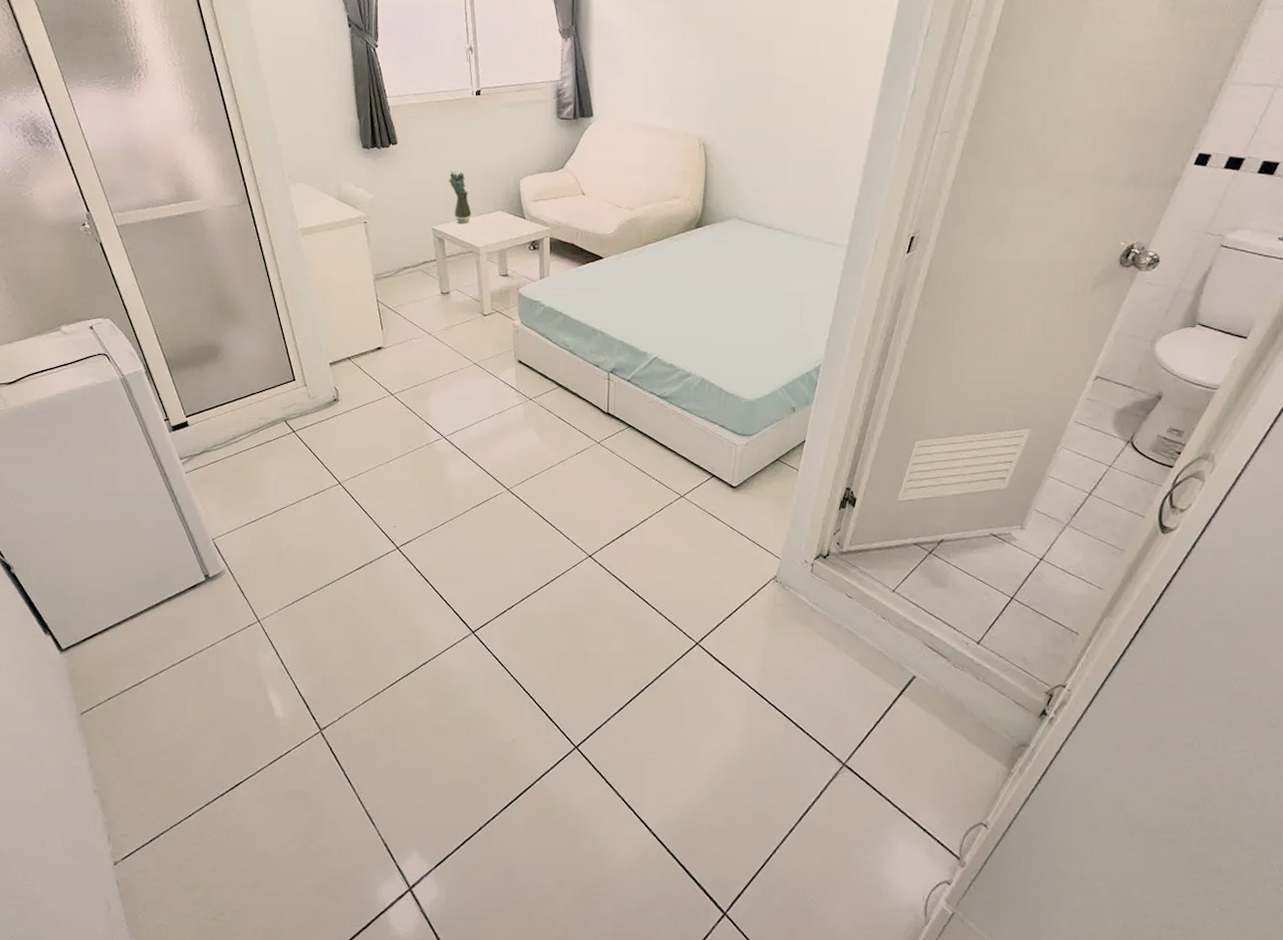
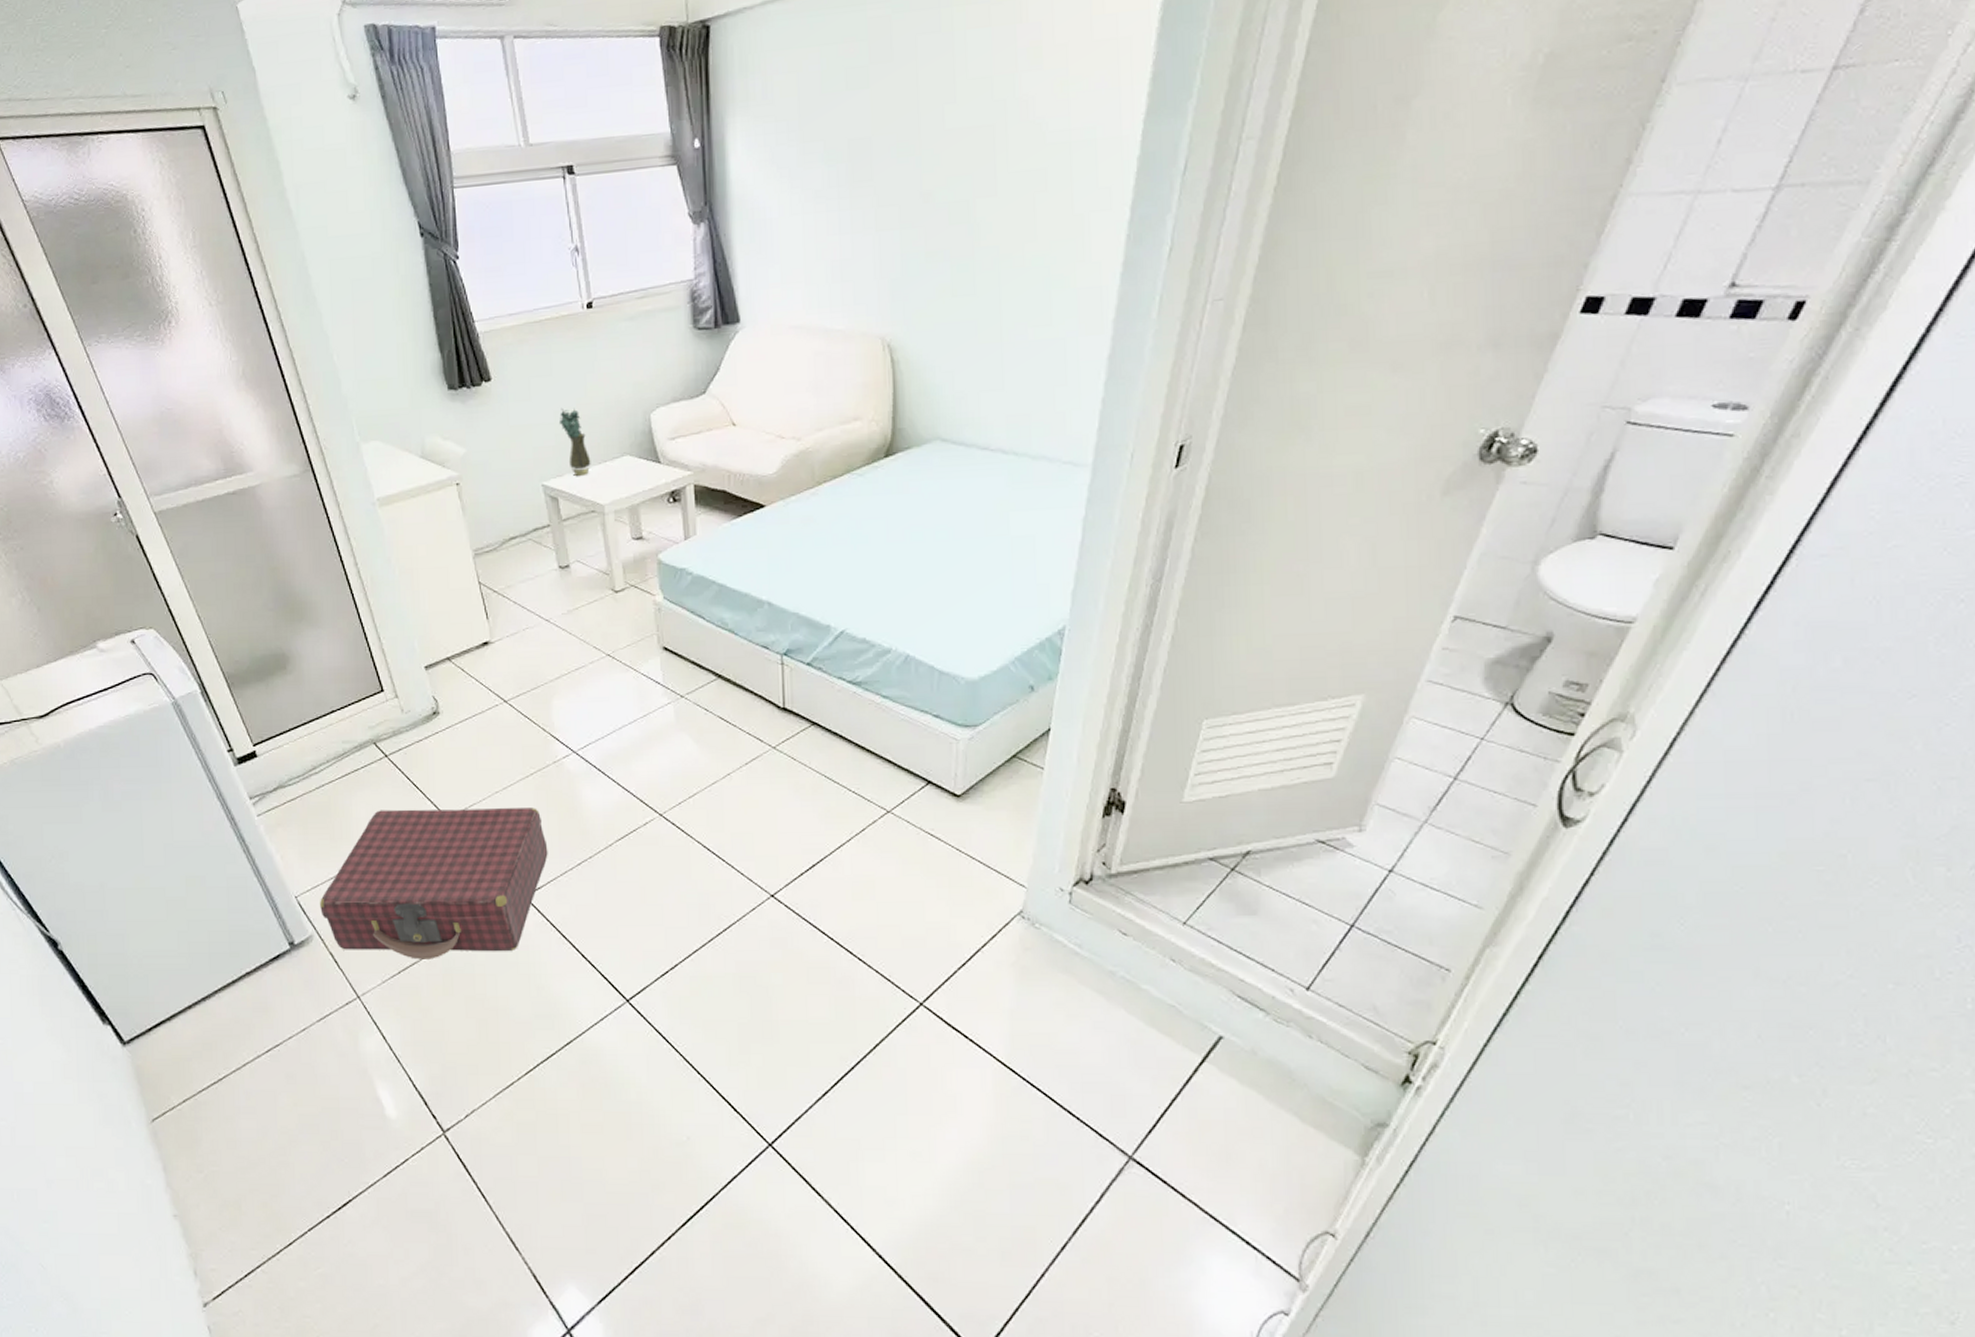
suitcase: none [232,474,418,594] -> present [320,808,548,960]

